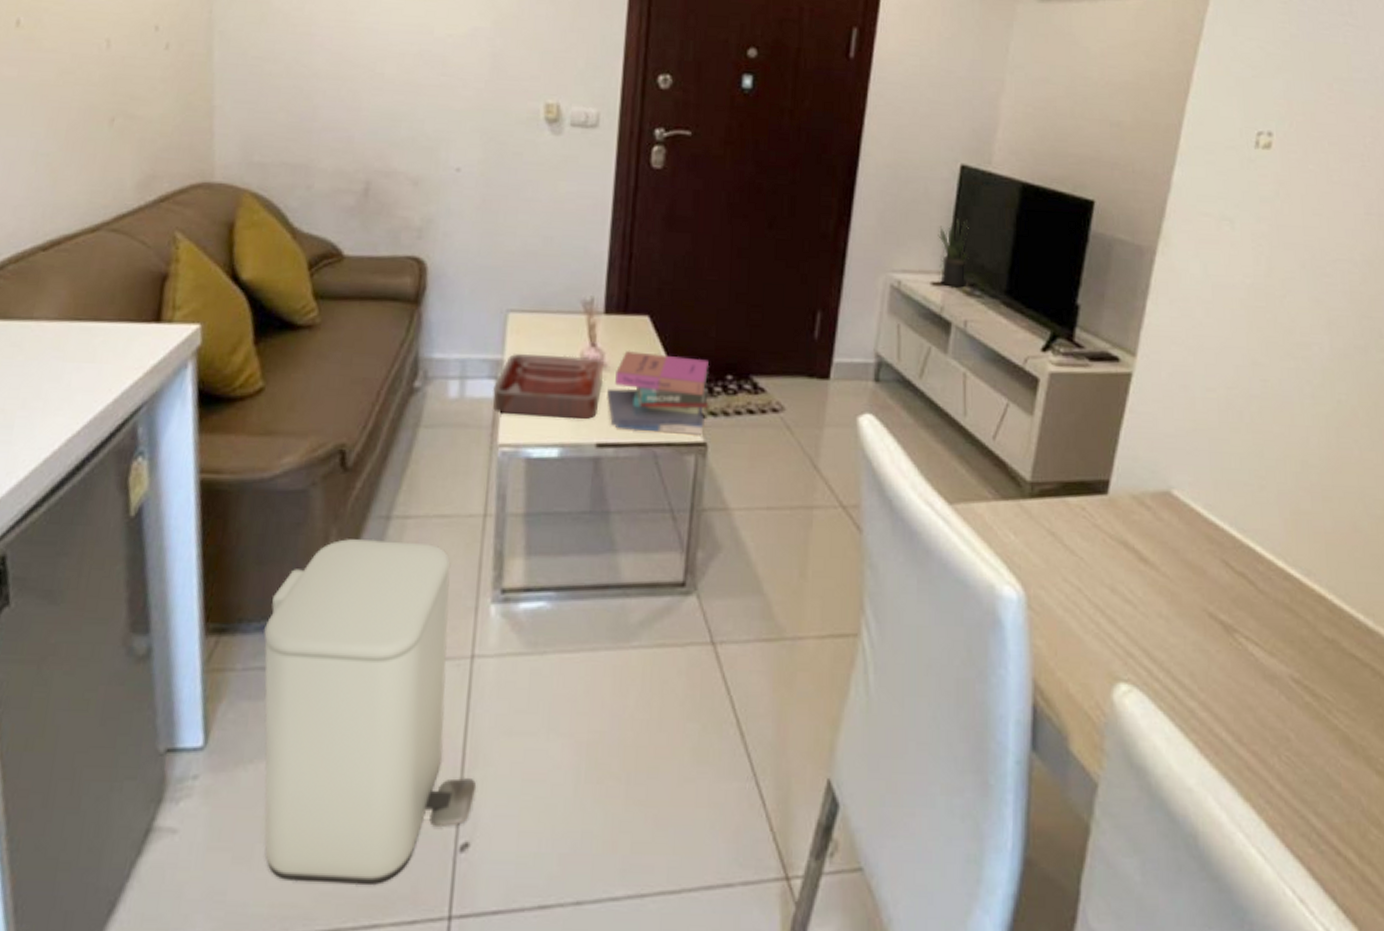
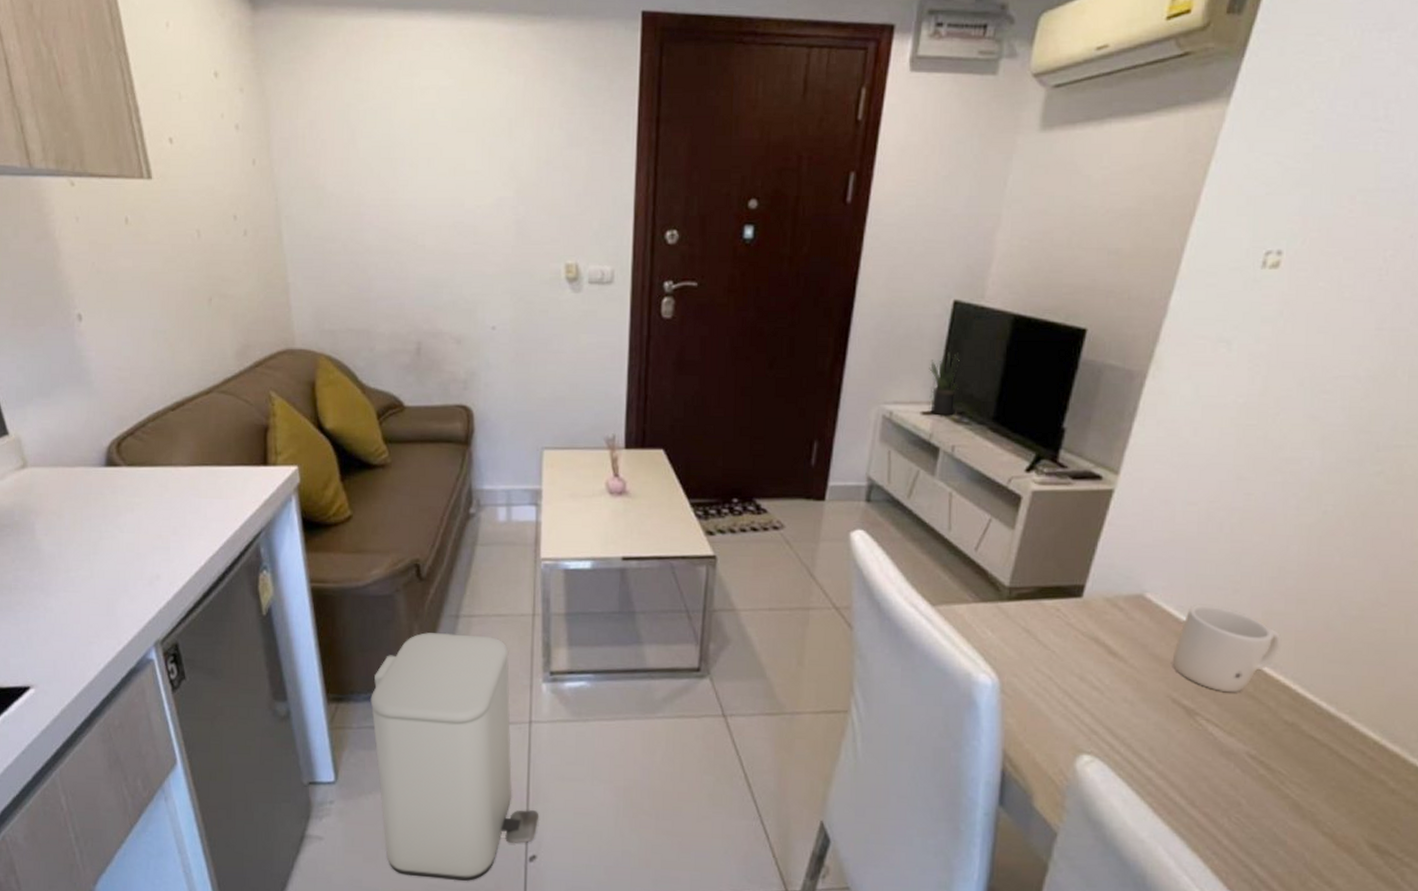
decorative tray: present [492,353,603,420] -> none [533,483,626,538]
books: present [607,350,710,436] -> none [630,479,718,550]
mug: none [1206,502,1313,605] -> present [1173,604,1282,693]

